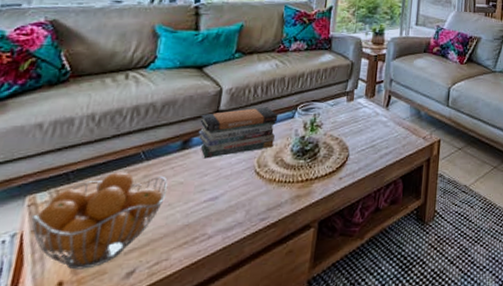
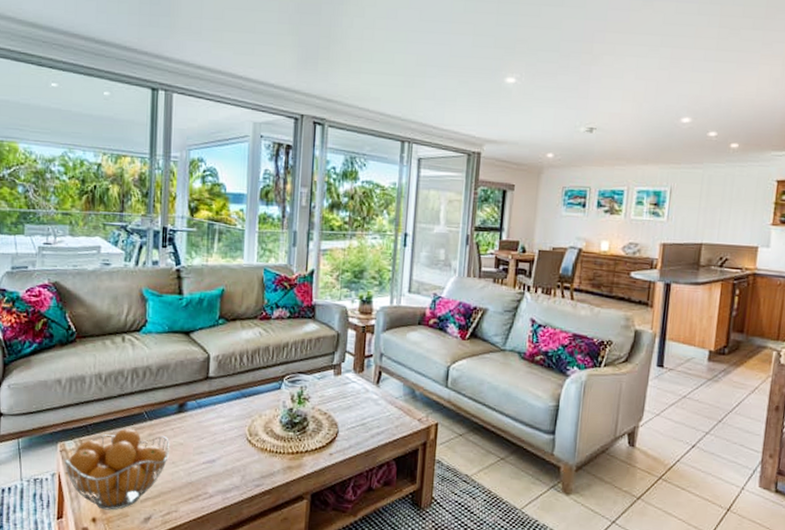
book stack: present [197,107,278,159] -> none [191,376,265,423]

